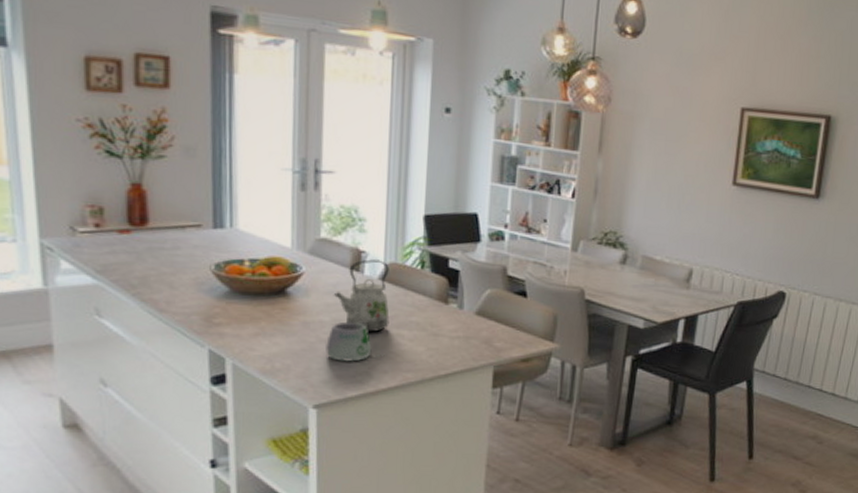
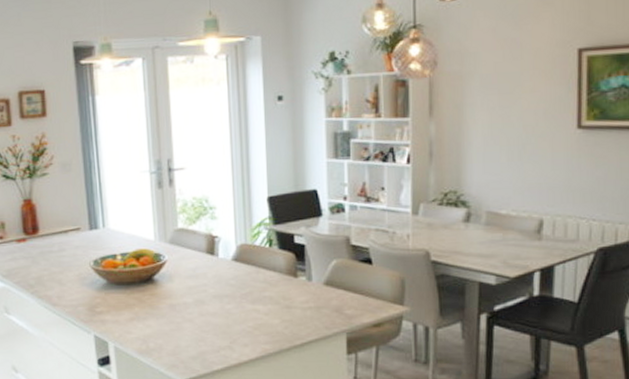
mug: present [326,319,385,362] -> none [191,298,244,338]
kettle: present [333,259,390,333] -> none [193,242,245,310]

